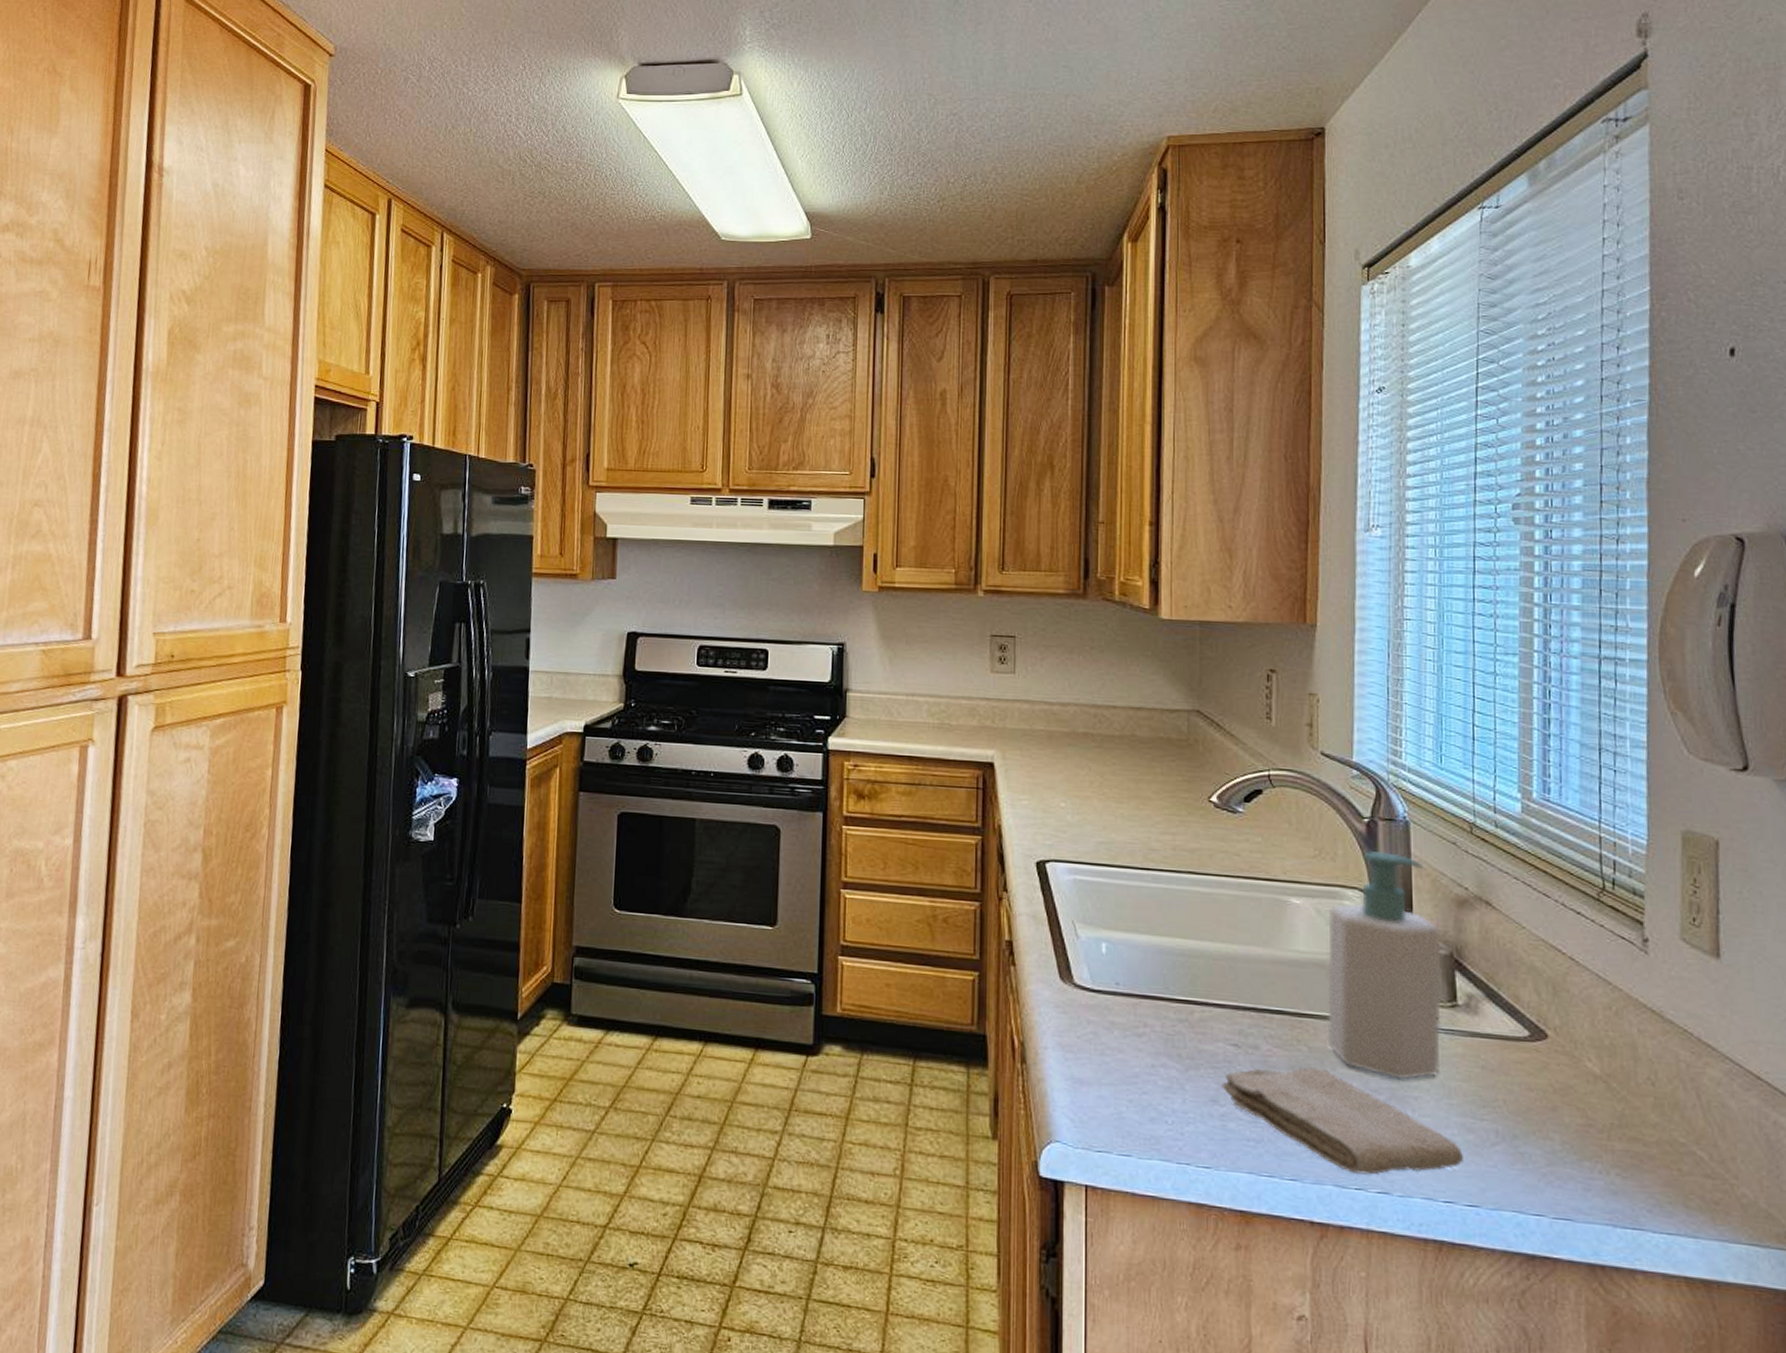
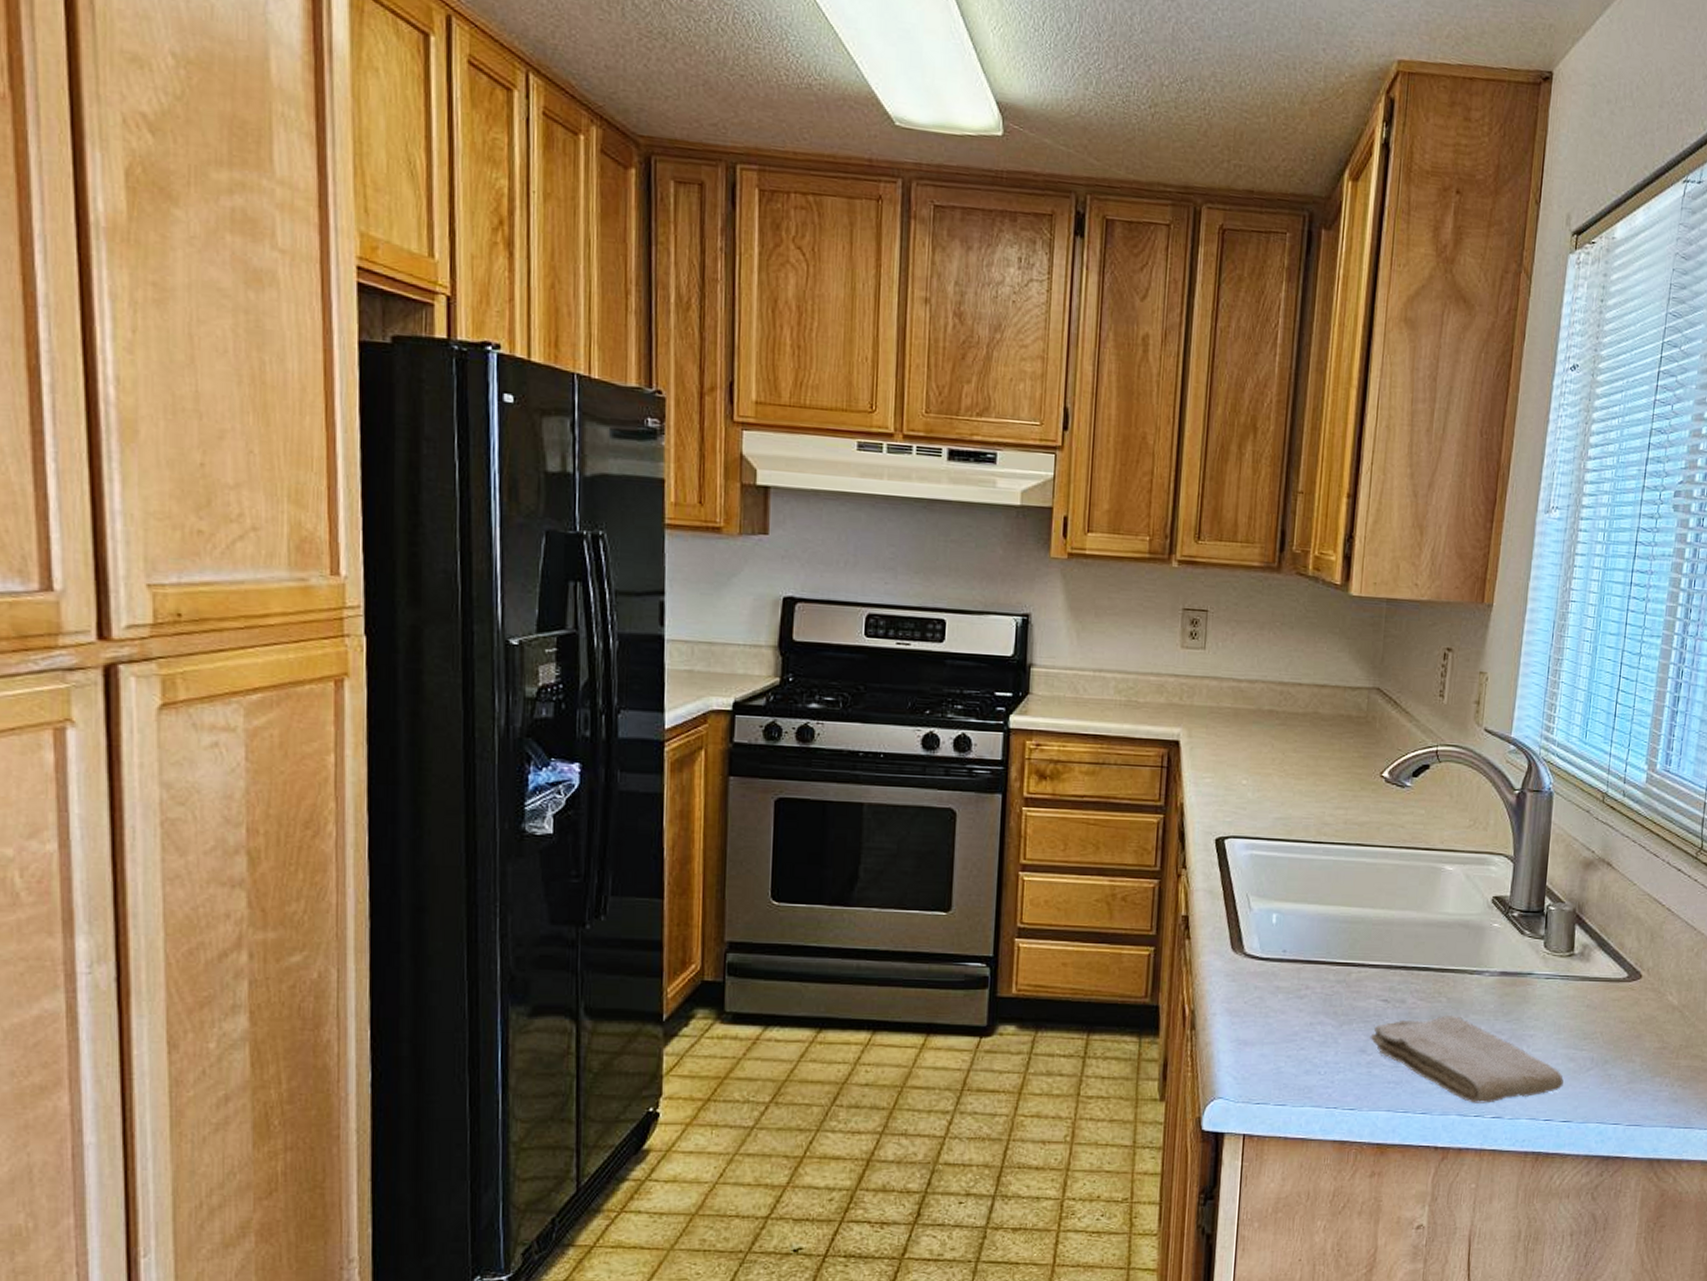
soap bottle: present [1326,850,1442,1080] -> none [1463,819,1568,1021]

